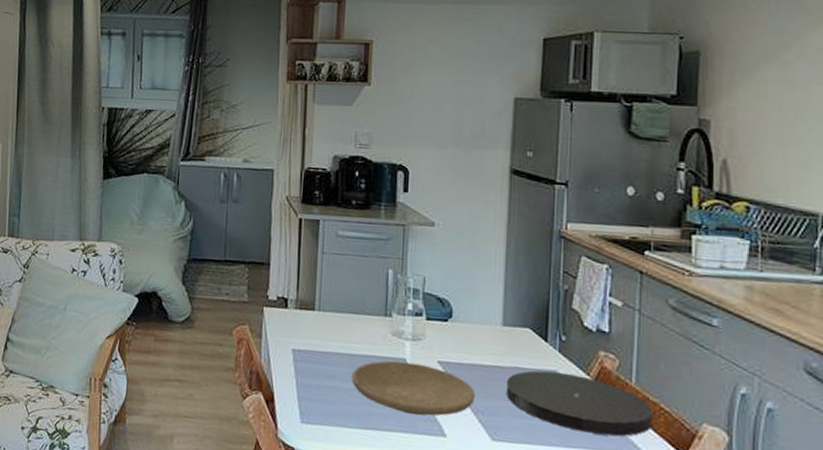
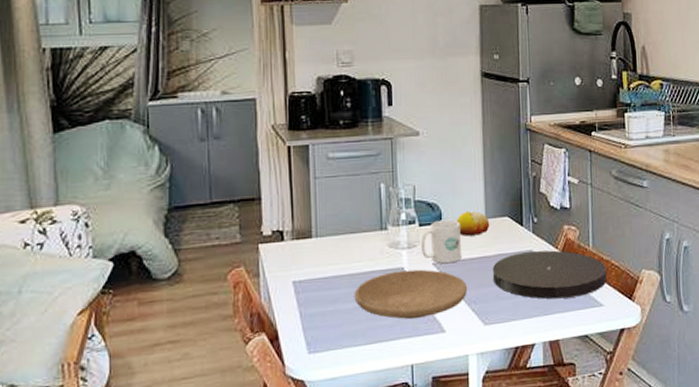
mug: none [426,318,472,366] -> present [420,220,461,264]
fruit: none [469,313,508,342] -> present [457,210,490,236]

